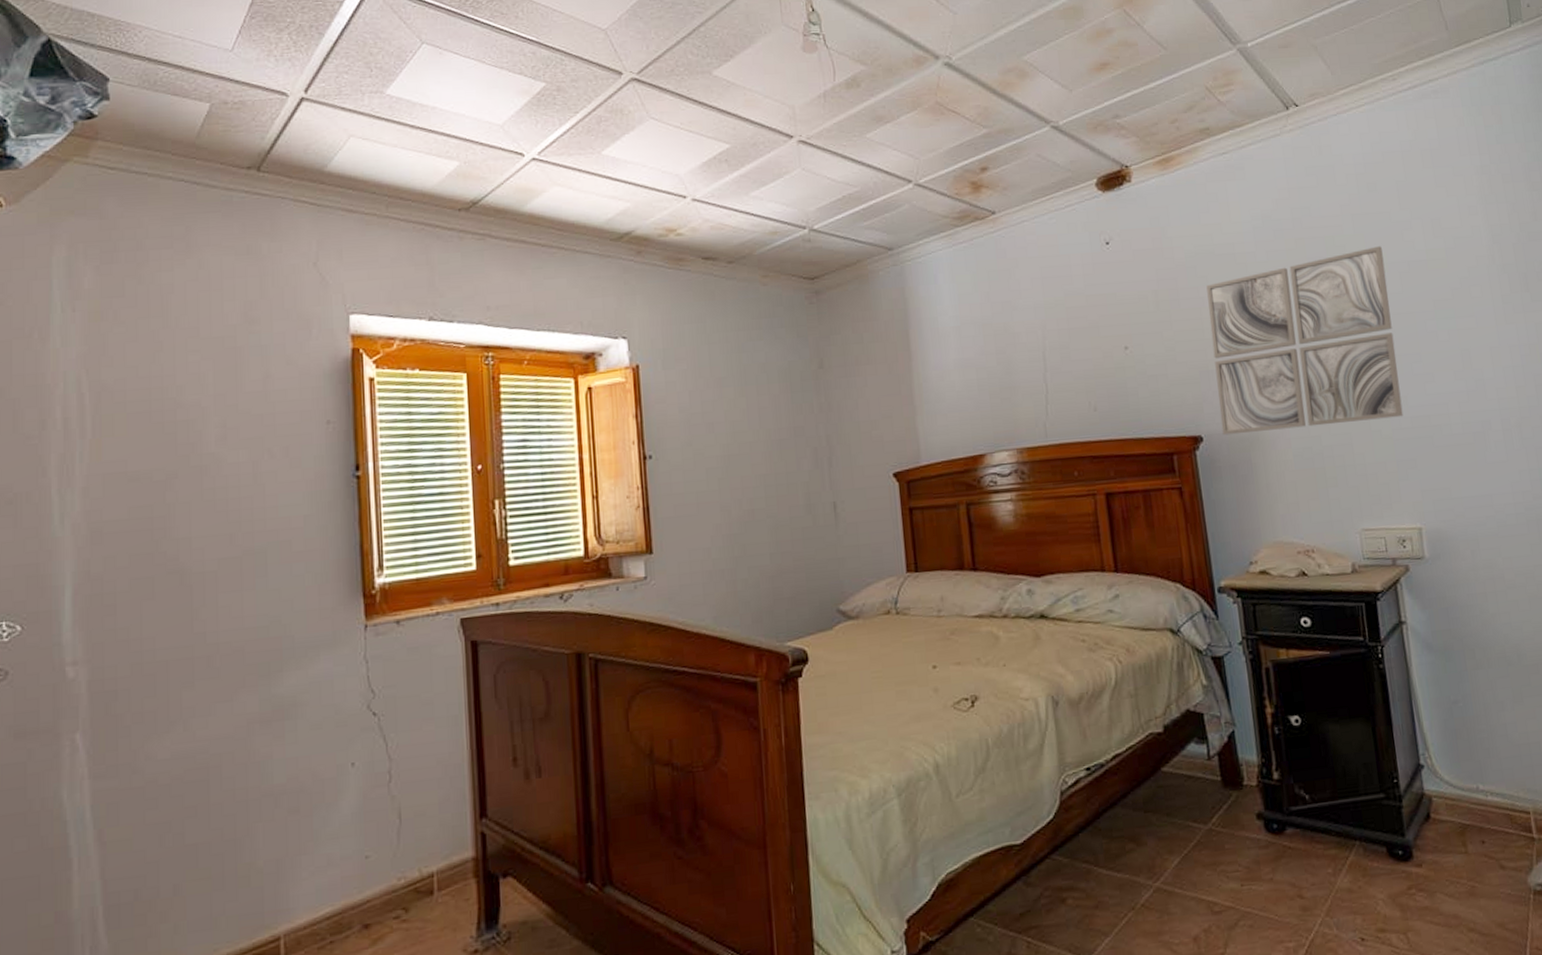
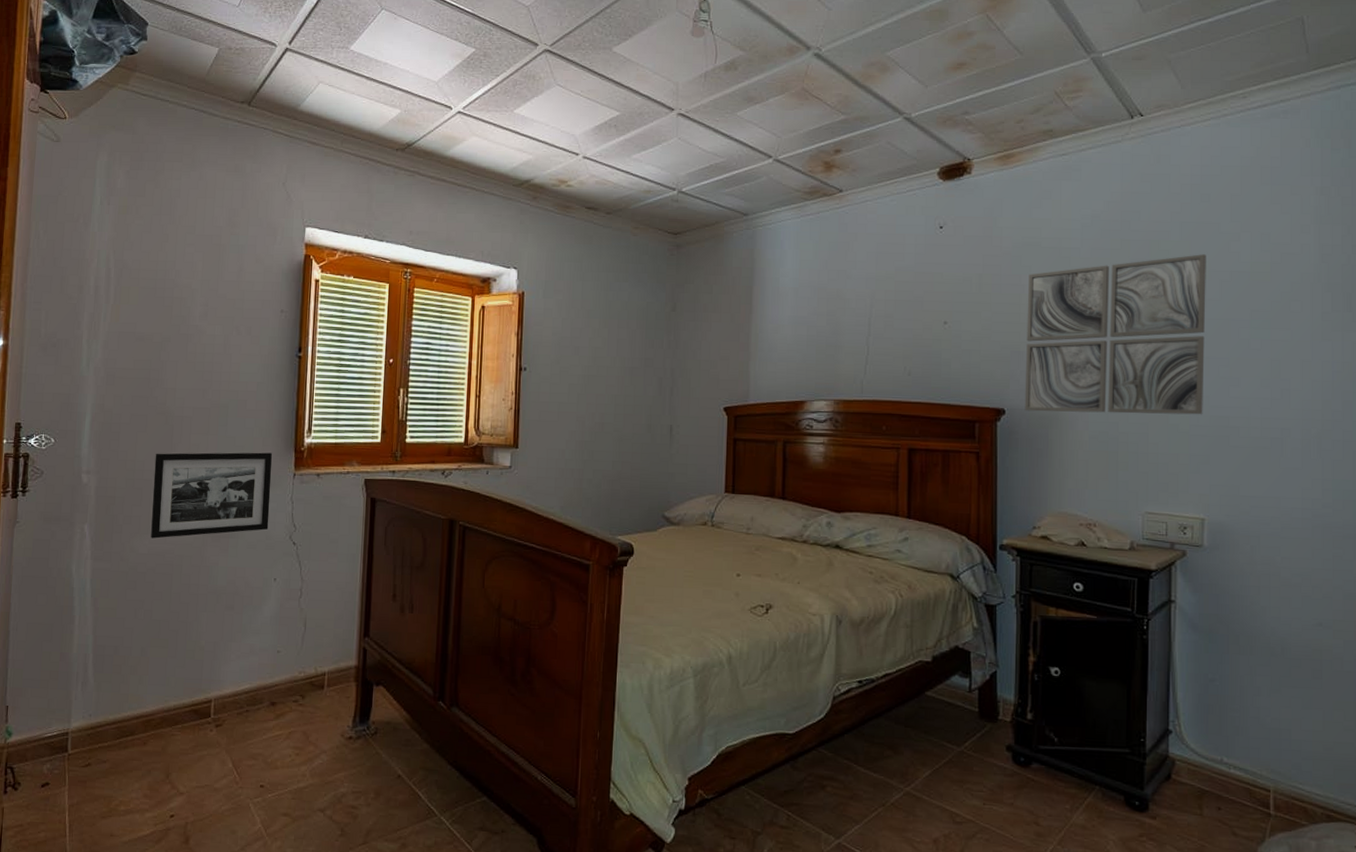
picture frame: none [170,602,337,738] -> present [151,452,272,539]

